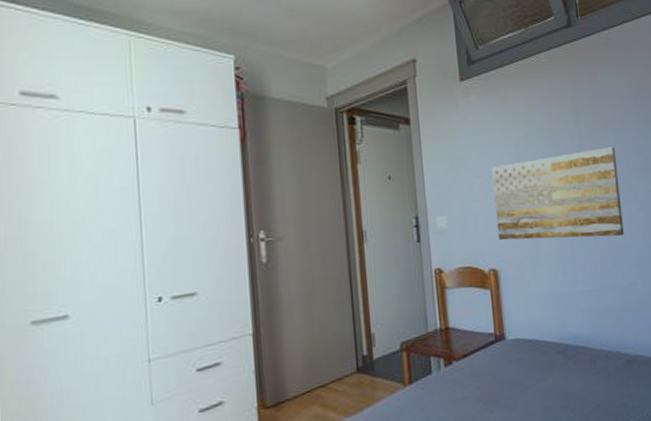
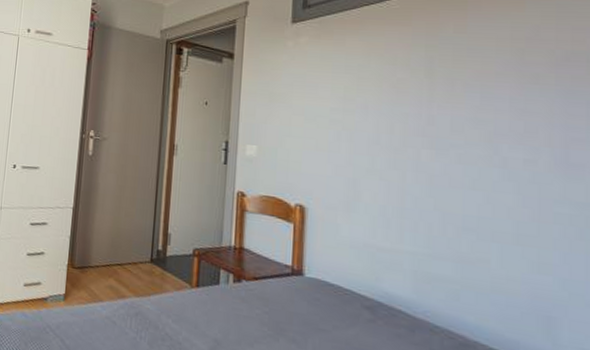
wall art: present [492,146,624,241] -> none [310,103,481,205]

